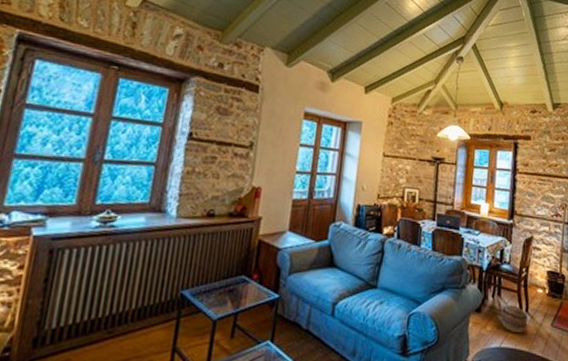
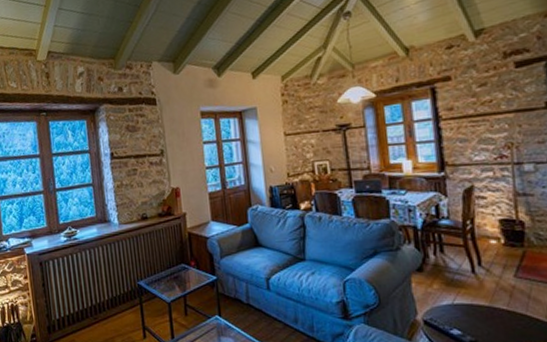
basket: present [501,304,528,334] -> none [448,260,483,289]

